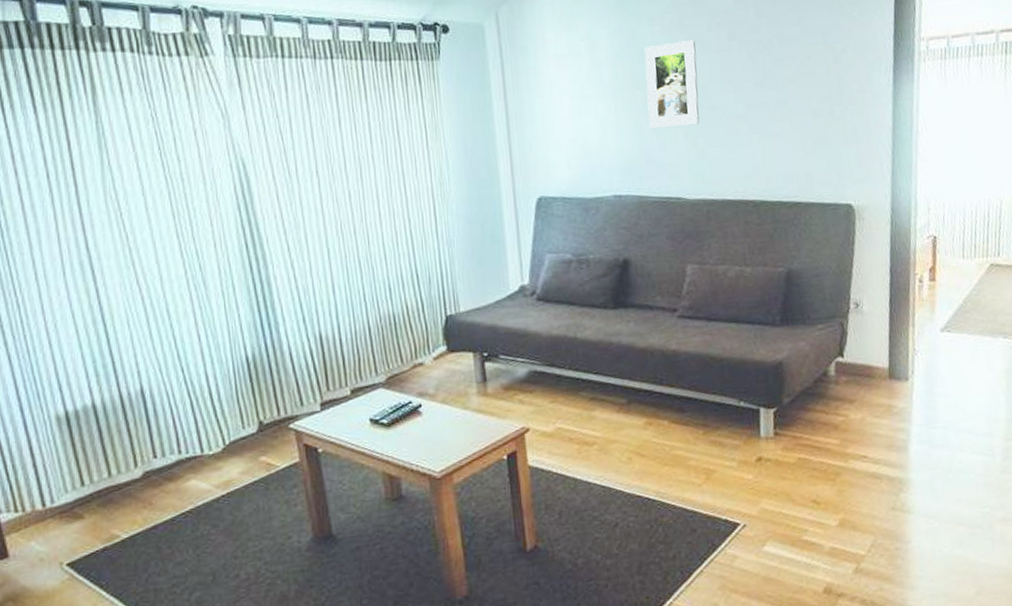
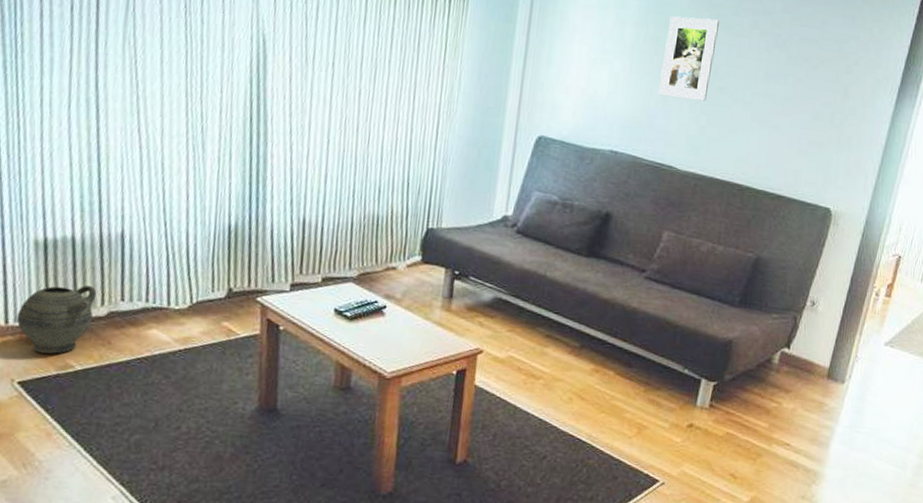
ceramic jug: none [53,450,129,529] -> present [16,285,97,354]

